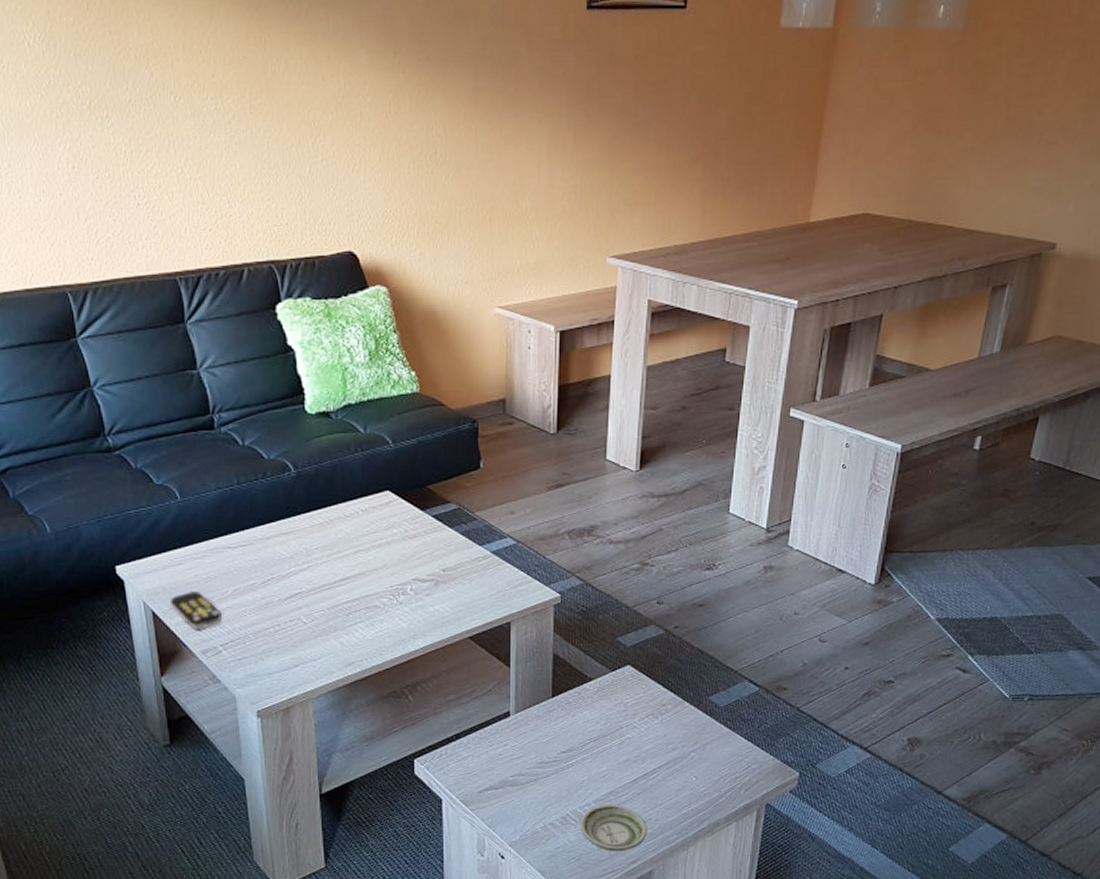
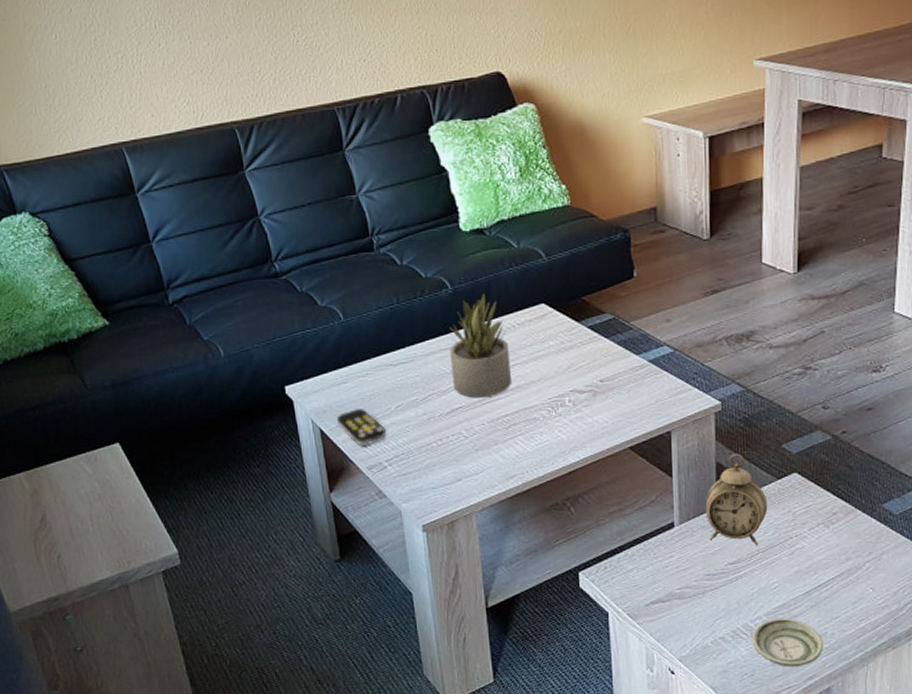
succulent plant: none [291,478,353,584] -> present [449,293,511,398]
alarm clock: none [541,645,601,736] -> present [705,453,768,546]

